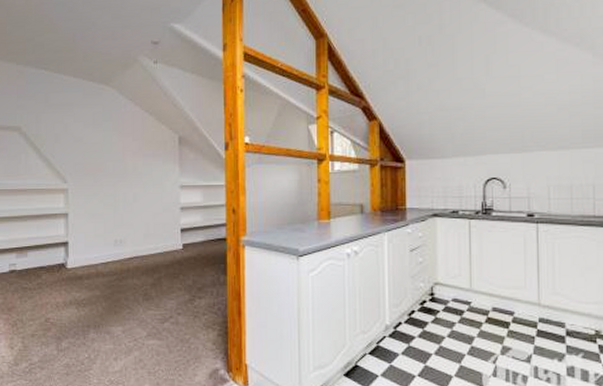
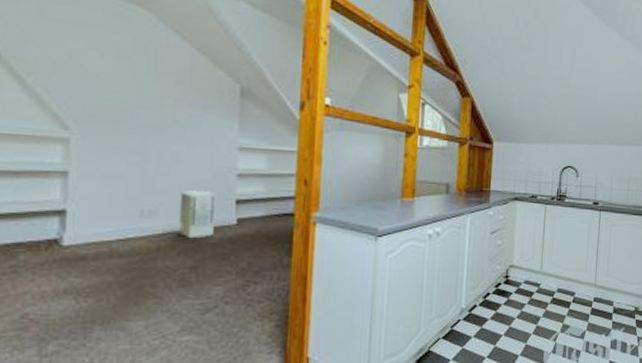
air purifier: none [141,223,166,262] -> present [178,191,216,239]

